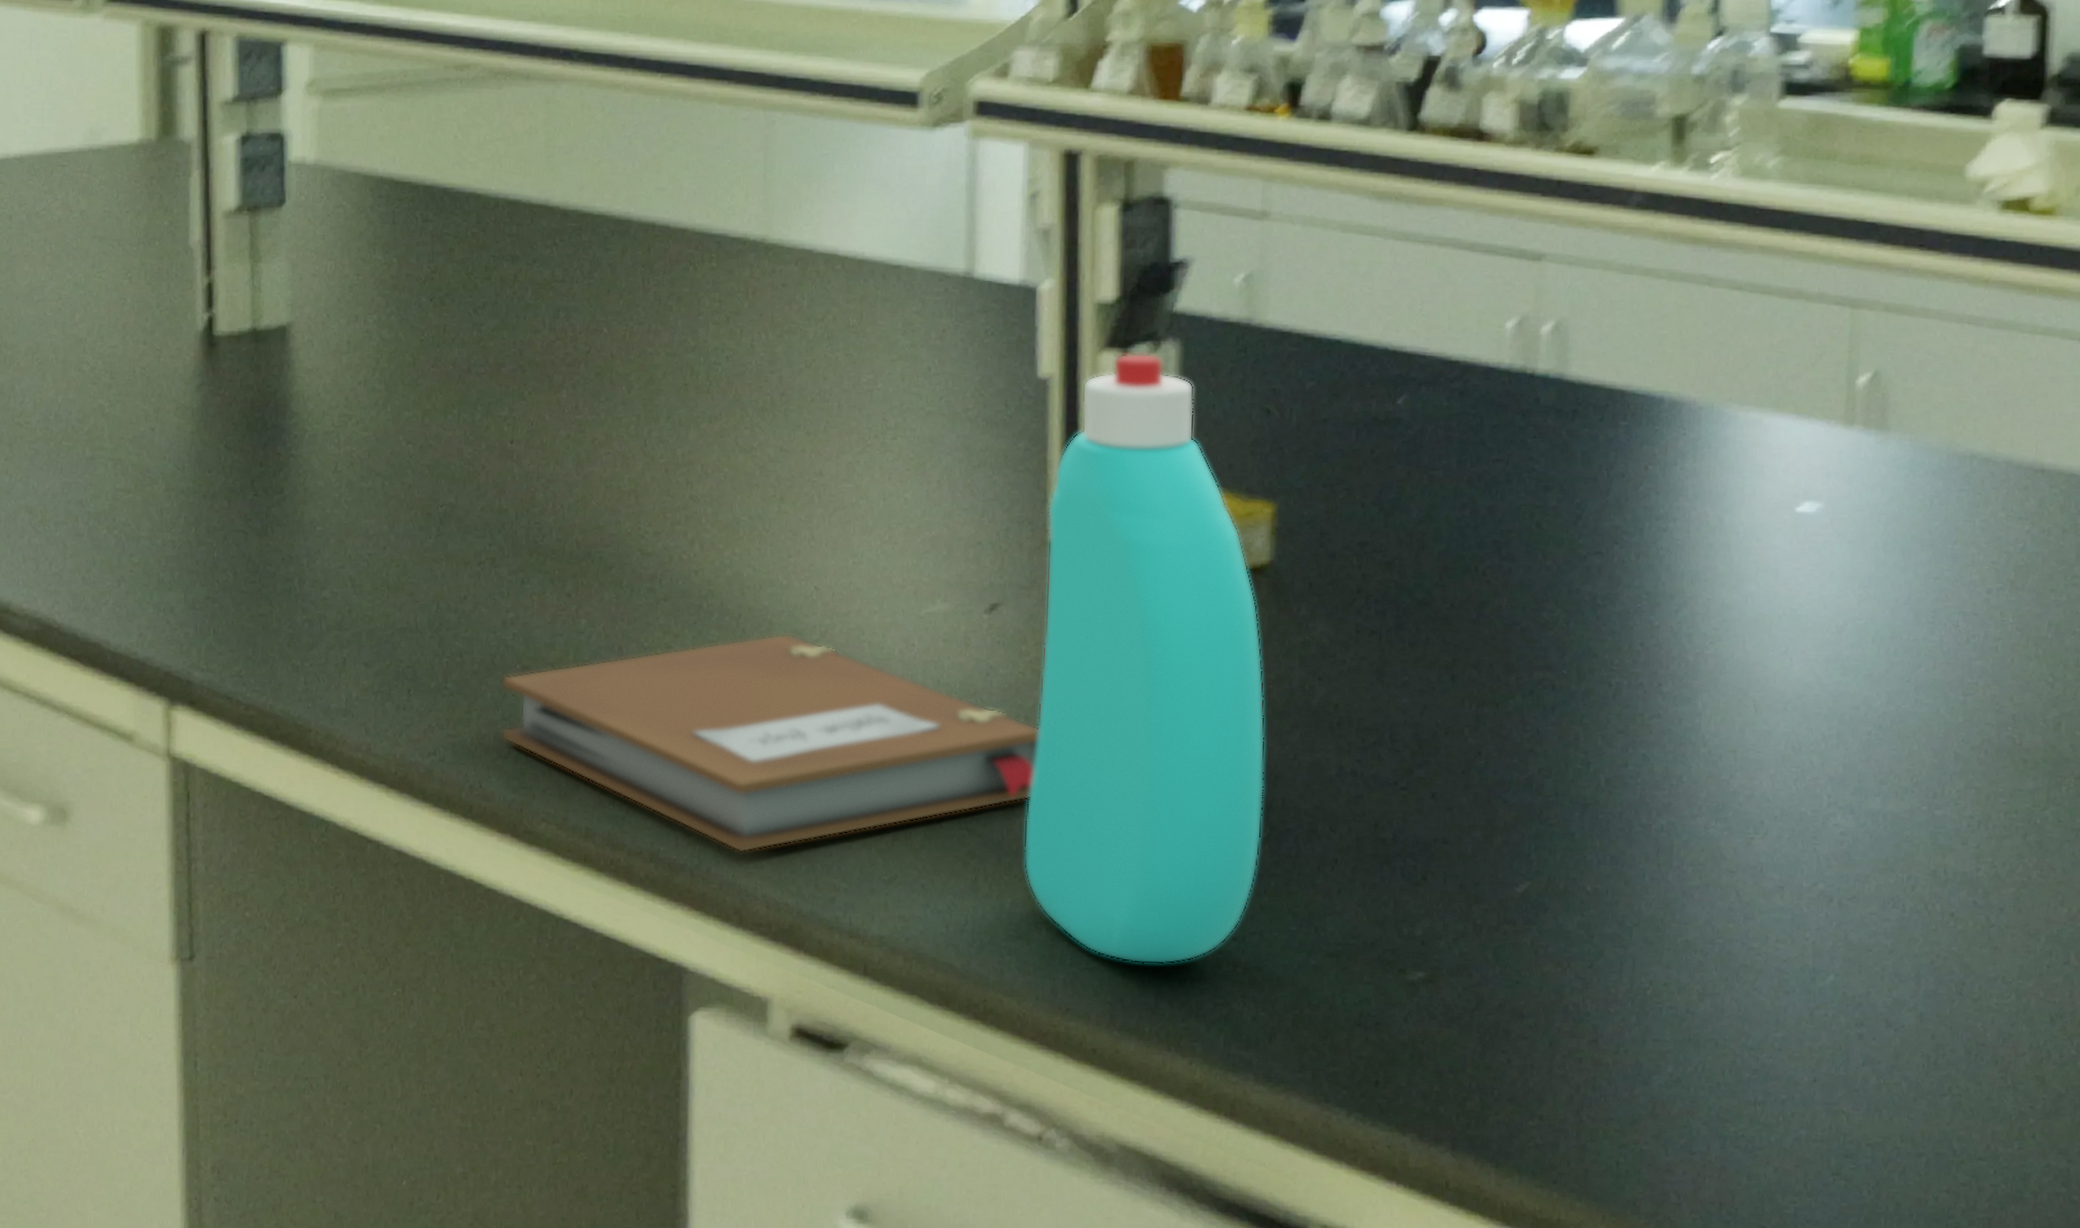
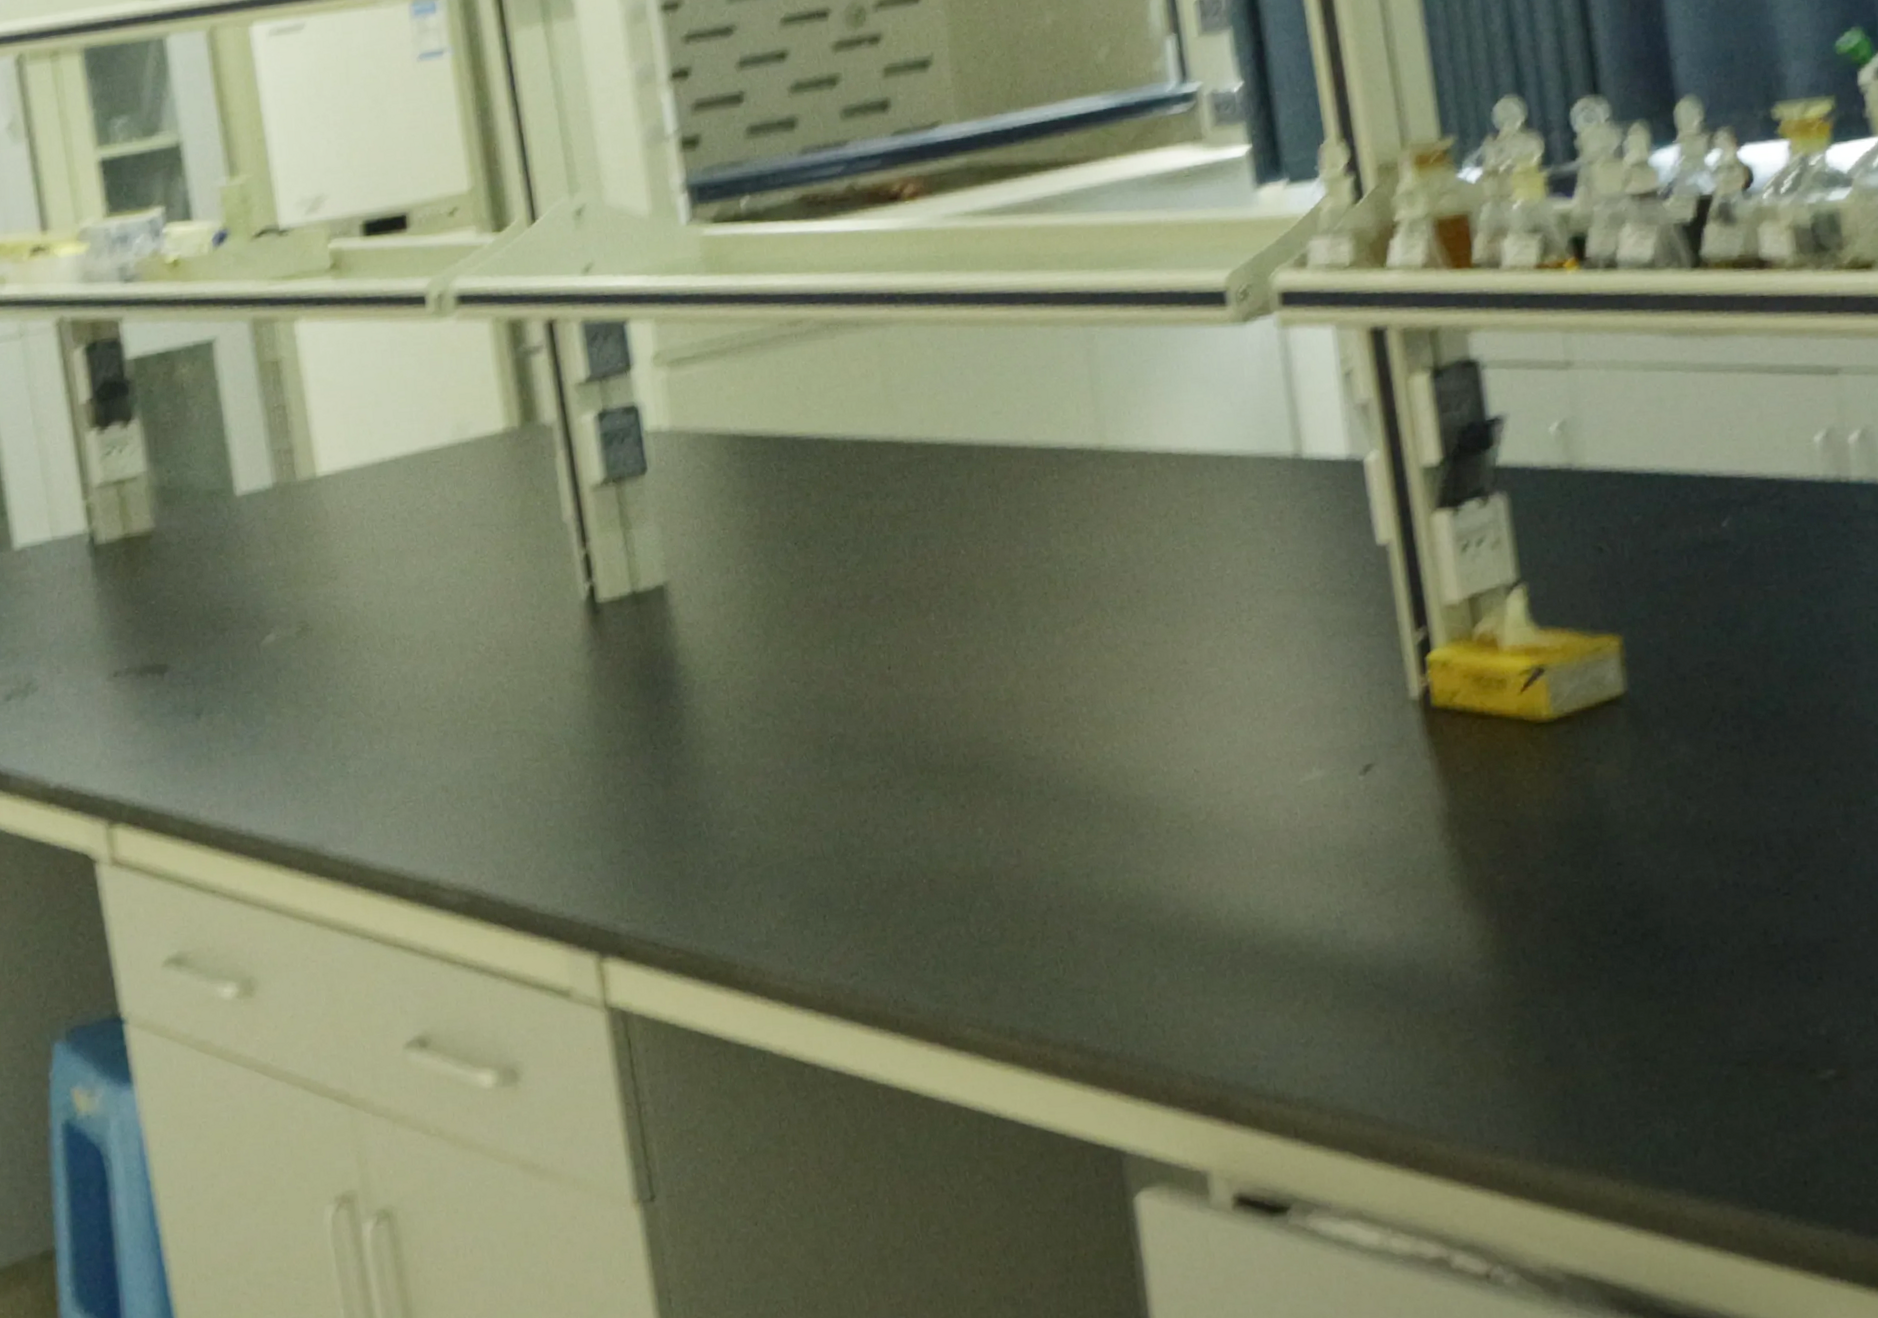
notebook: present [501,633,1040,853] -> none [910,817,1430,1034]
bottle: present [1023,352,1265,965] -> none [1404,508,1658,1095]

